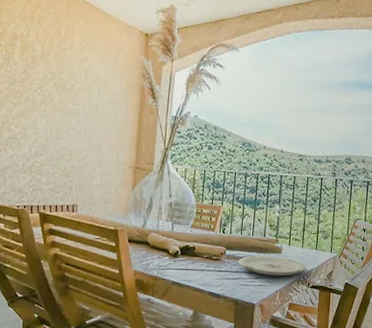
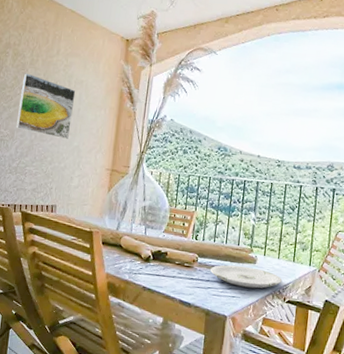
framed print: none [28,67,93,137] -> present [15,73,76,140]

